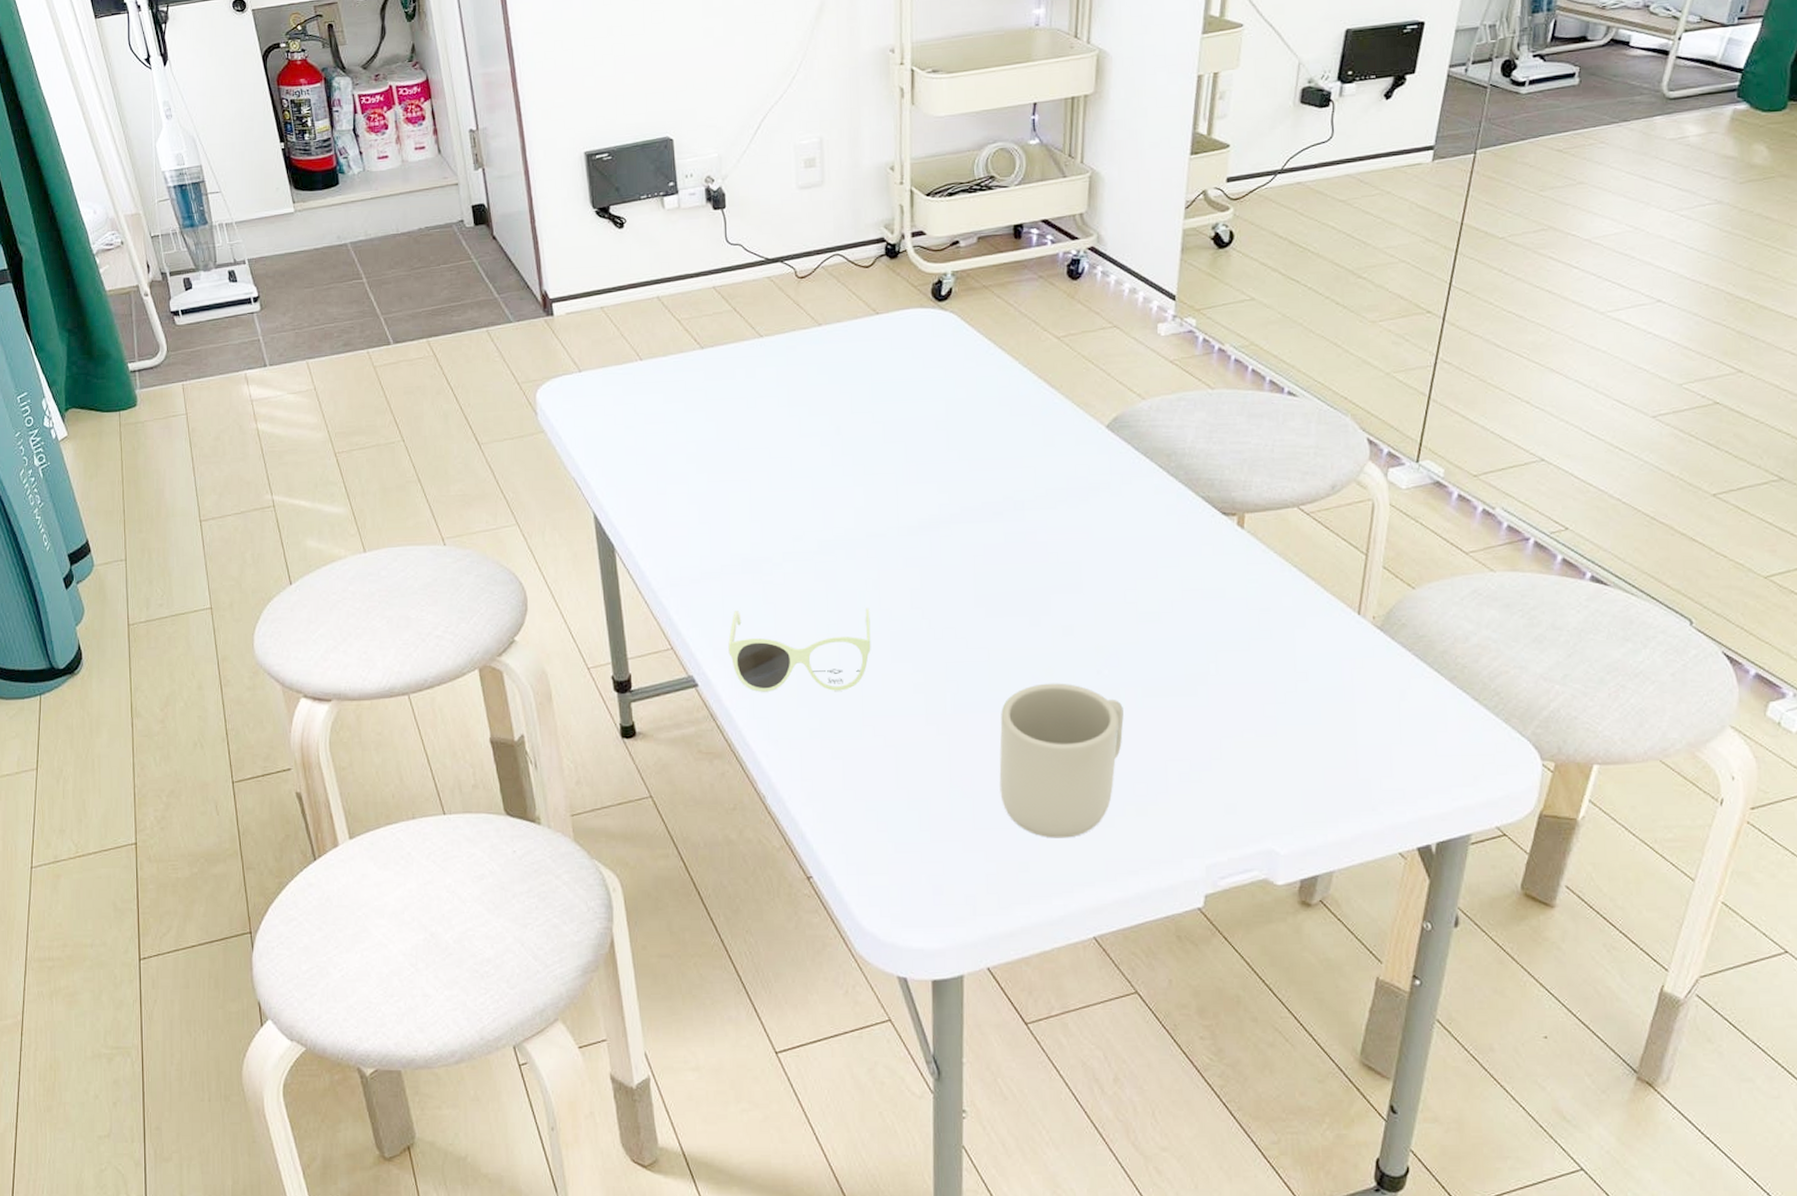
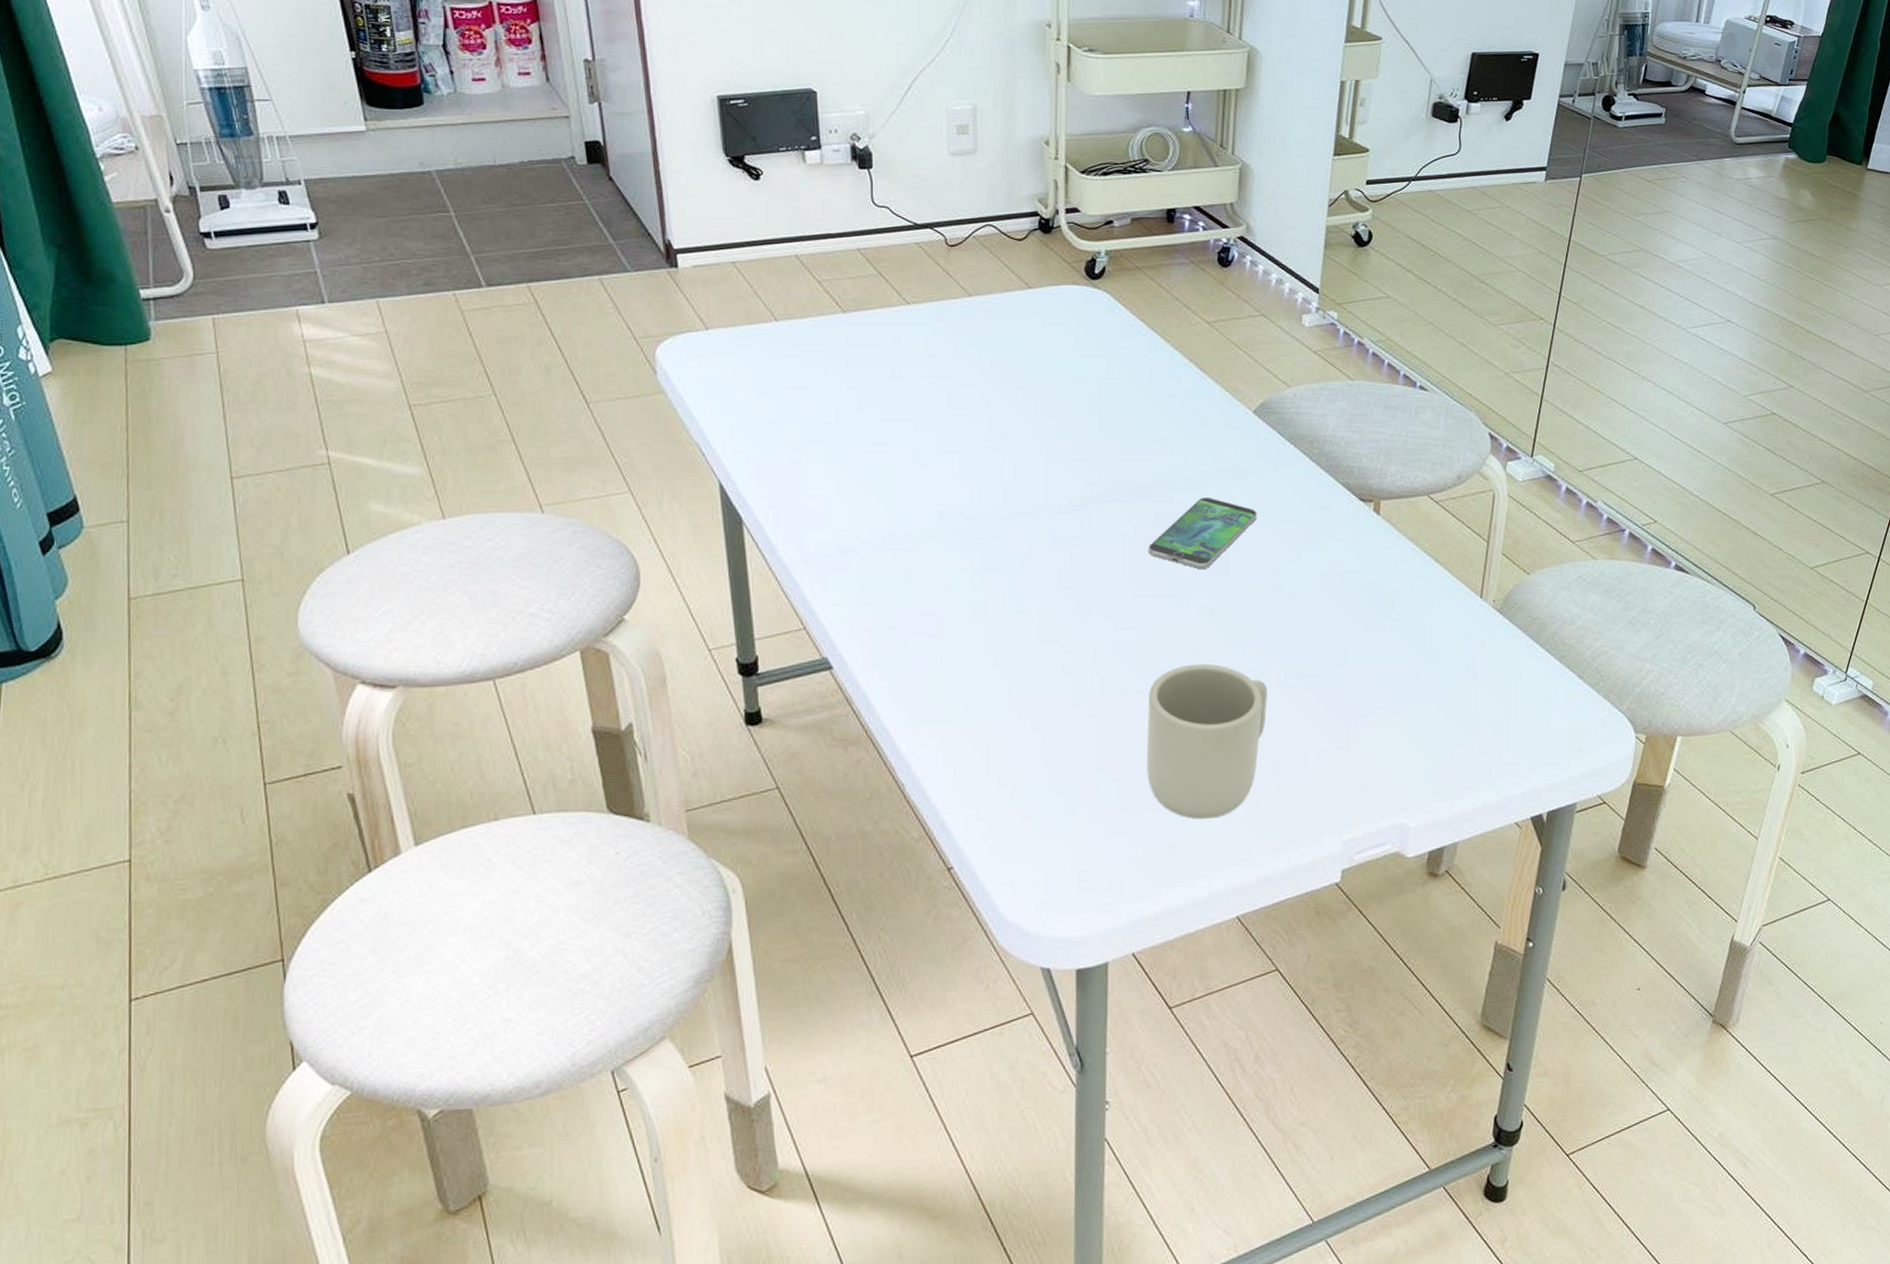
spectacles: present [728,607,871,692] -> none [867,587,1018,675]
smartphone: none [999,515,1111,587] -> present [1148,498,1257,569]

